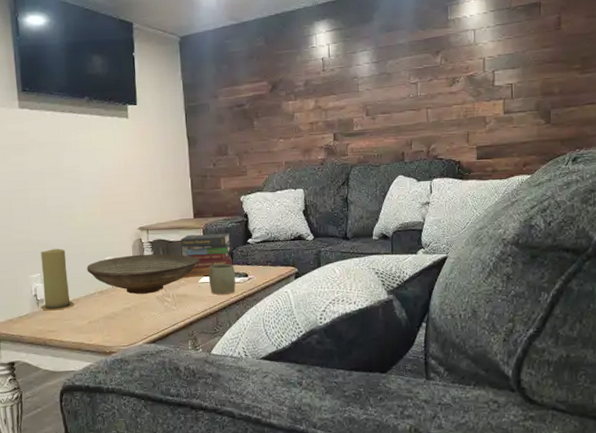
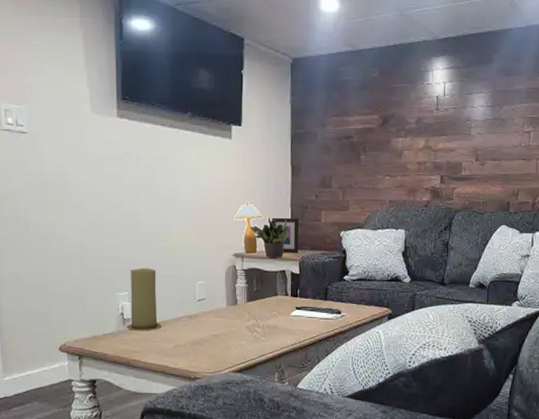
decorative bowl: present [87,253,199,294] -> none [177,281,293,322]
table lamp: none [136,175,164,227] -> present [234,201,263,255]
potted plant: none [151,188,190,228] -> present [249,216,289,258]
picture frame: none [173,187,202,223] -> present [272,217,300,254]
books: present [180,233,233,278] -> none [275,266,327,310]
mug: present [208,263,236,295] -> none [301,298,329,330]

